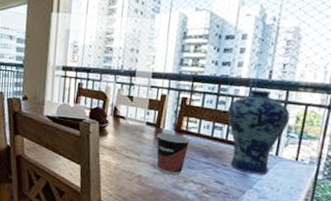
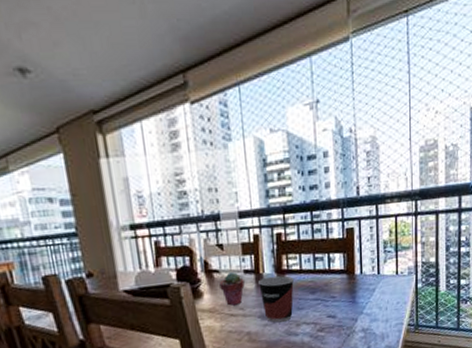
potted succulent: none [123,121,145,150] -> present [219,272,245,306]
vase: present [227,89,290,175] -> none [325,208,384,299]

